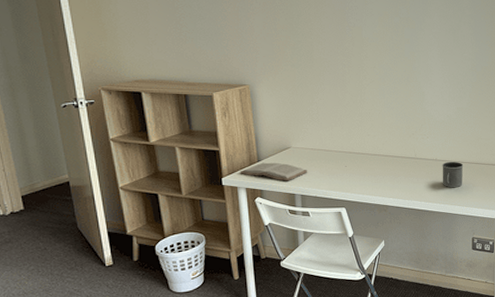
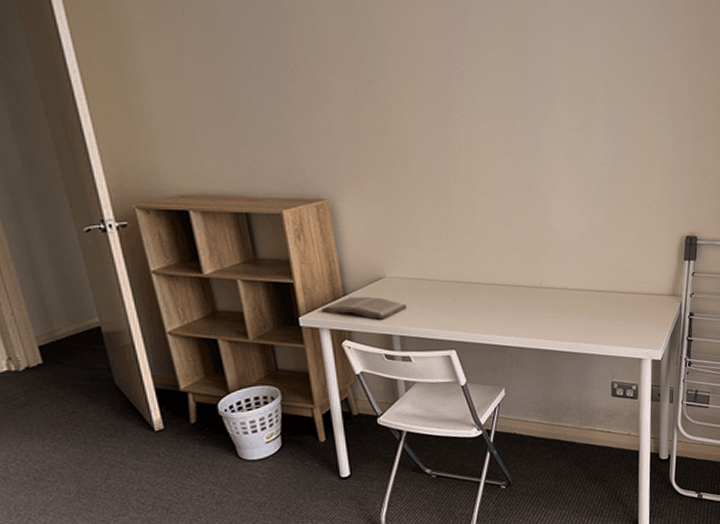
mug: present [442,161,464,188] -> none [573,290,600,323]

